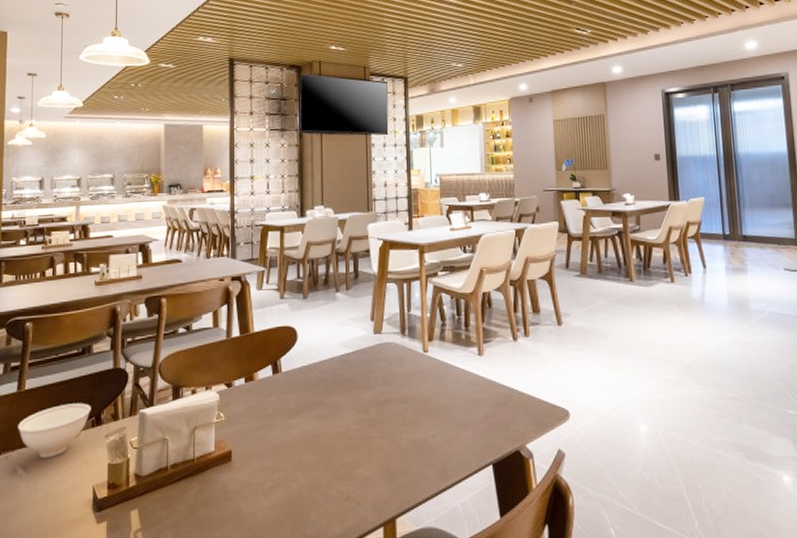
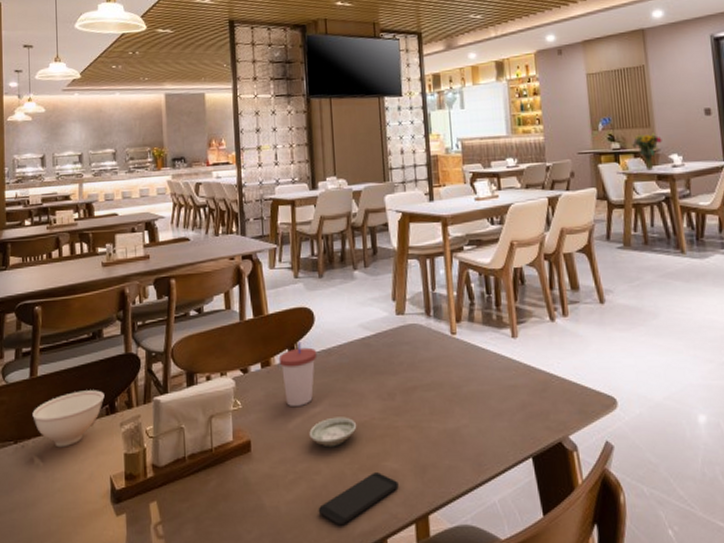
cup: none [262,358,299,419] -> present [278,342,317,408]
saucer: none [288,428,333,457] -> present [309,417,357,448]
mobile phone: none [293,480,369,530] -> present [318,472,399,526]
bouquet: none [591,174,617,208] -> present [632,133,662,171]

